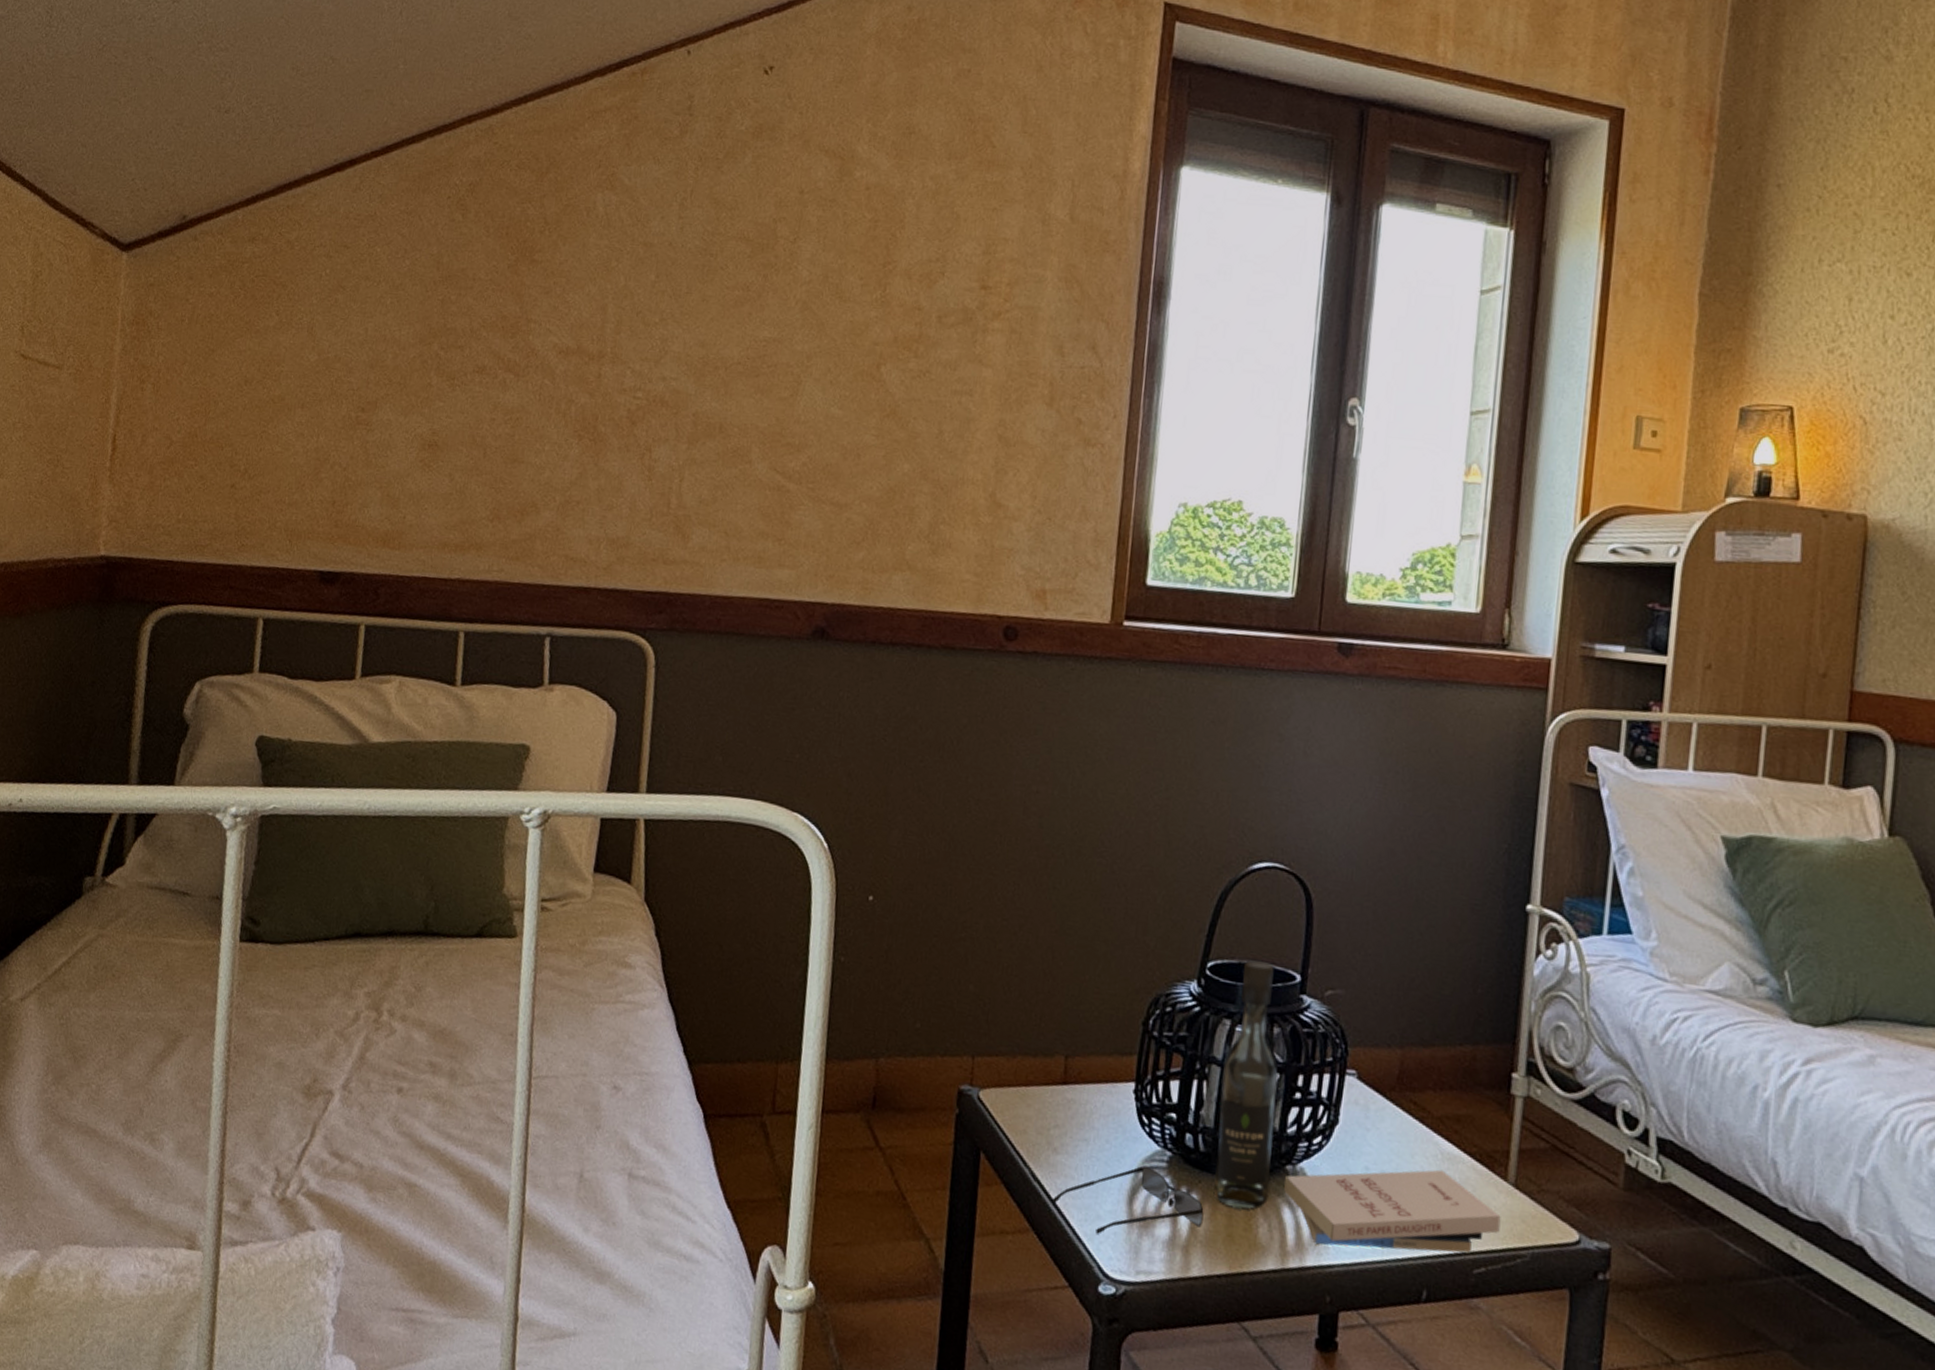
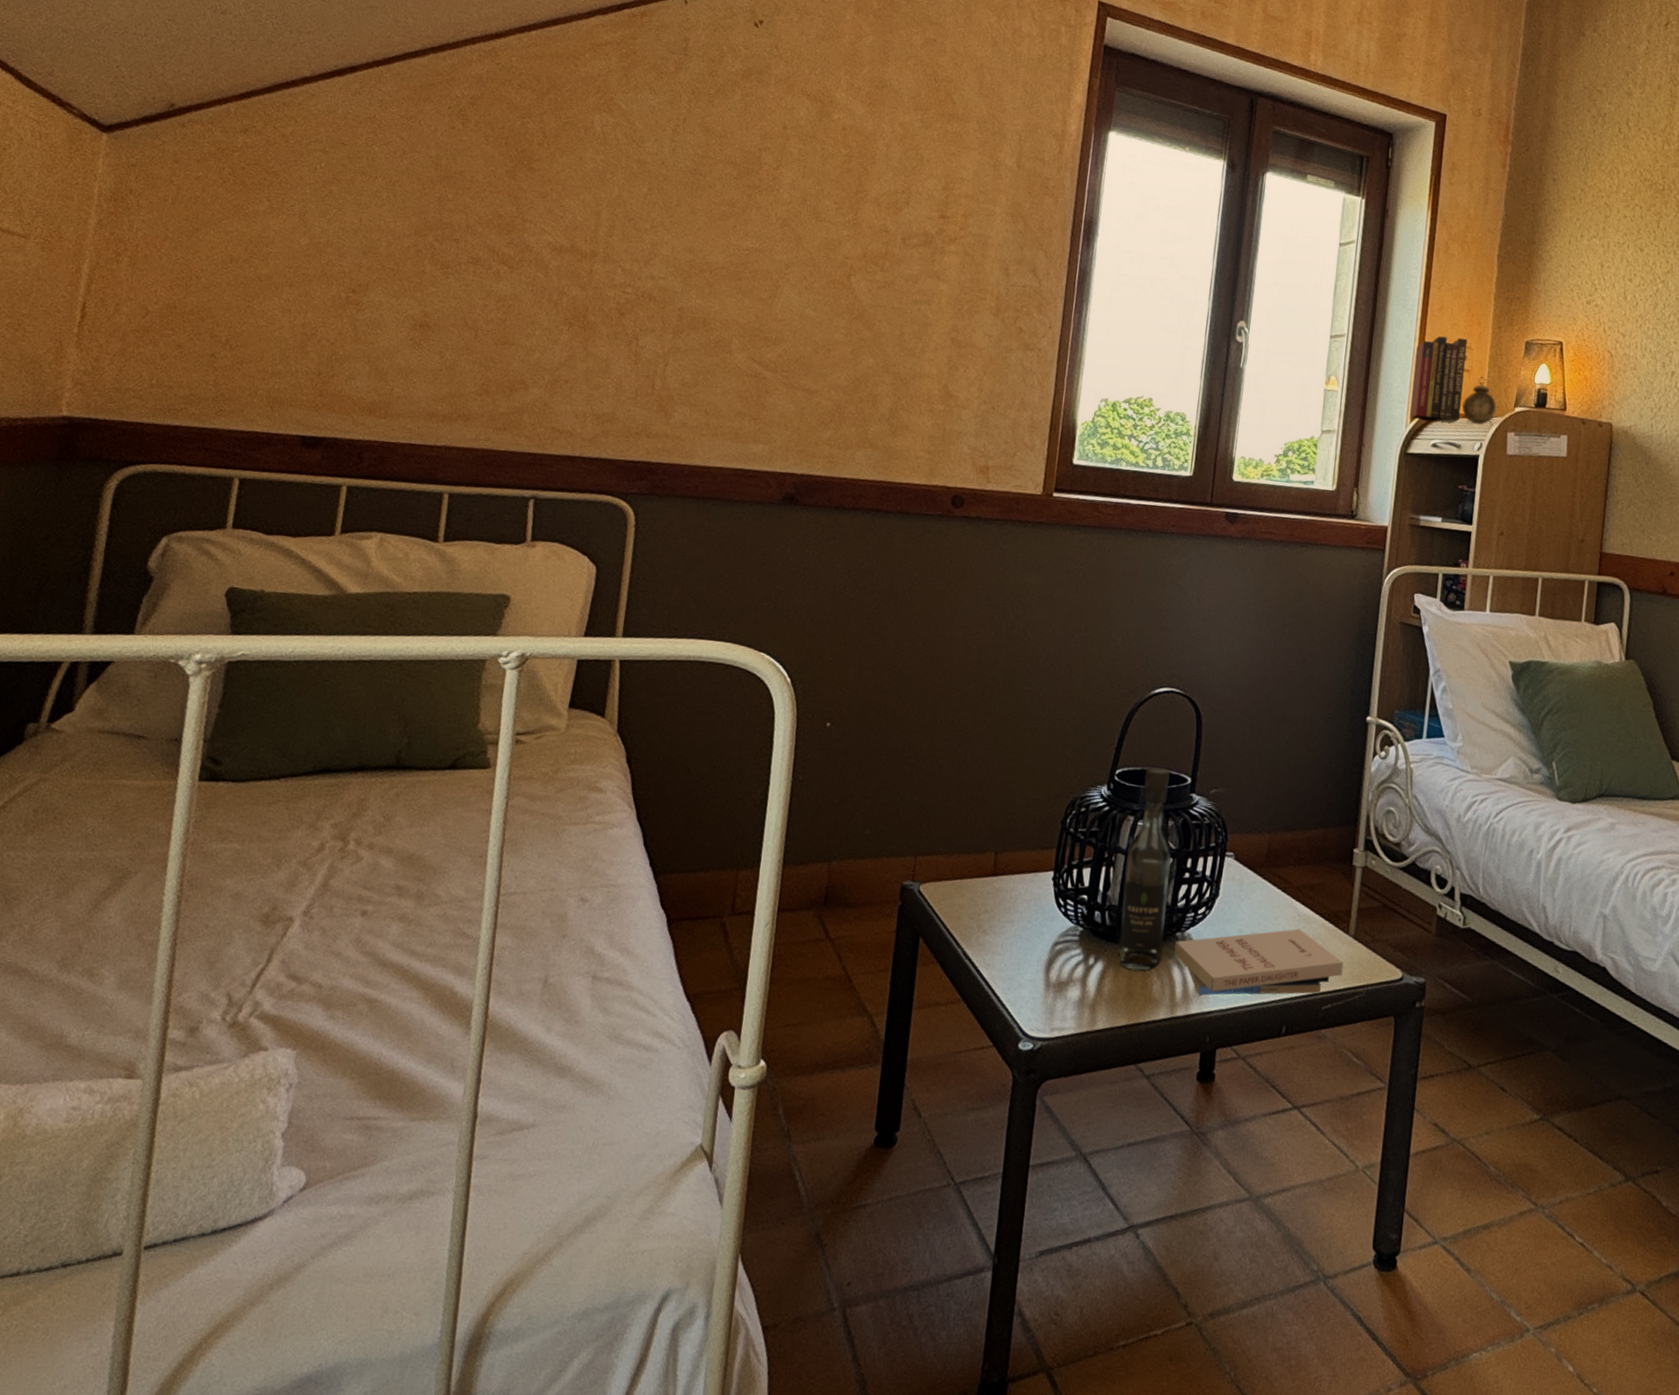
eyeglasses: present [1051,1165,1204,1234] -> none [980,940,1109,1000]
books: none [1578,406,1658,522] -> present [1409,336,1468,424]
alarm clock: none [1650,458,1700,523] -> present [1461,376,1497,426]

